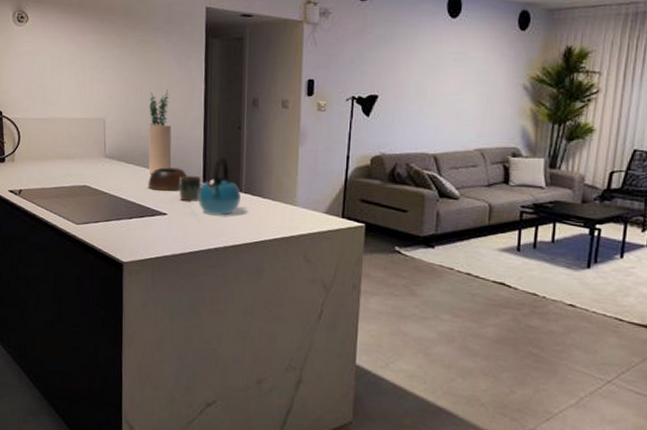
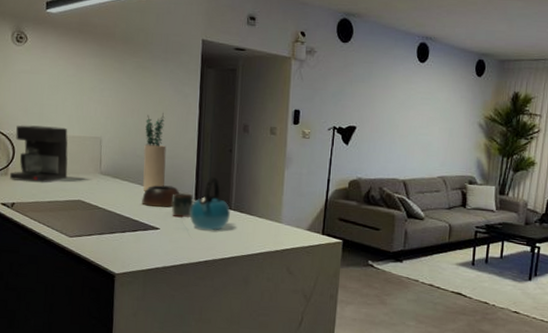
coffee maker: none [15,108,73,168] -> present [9,125,68,182]

